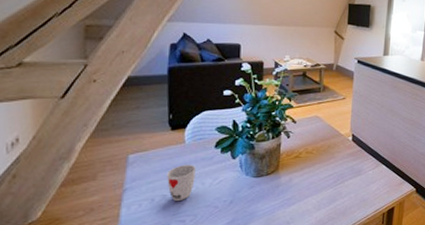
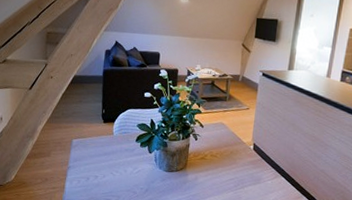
cup: present [167,165,196,201] -> none [99,153,121,183]

